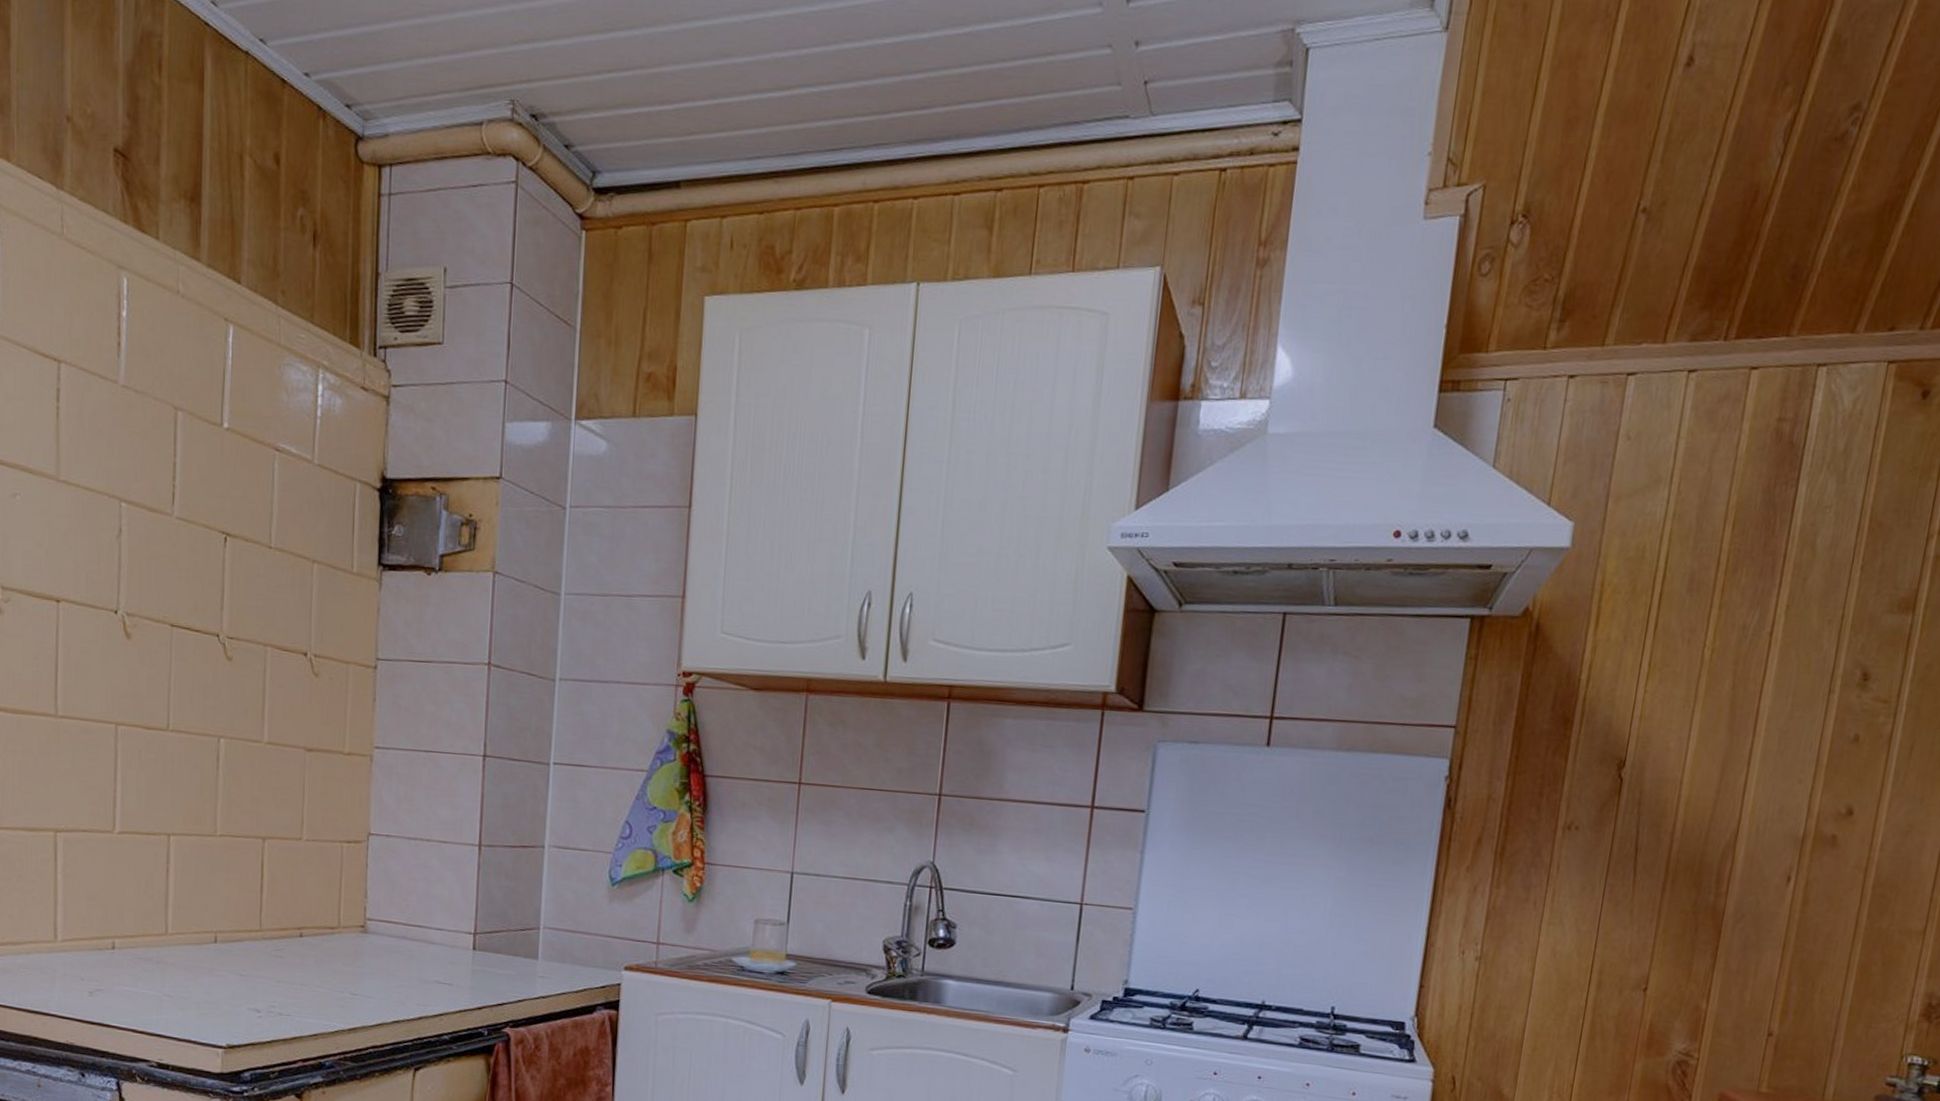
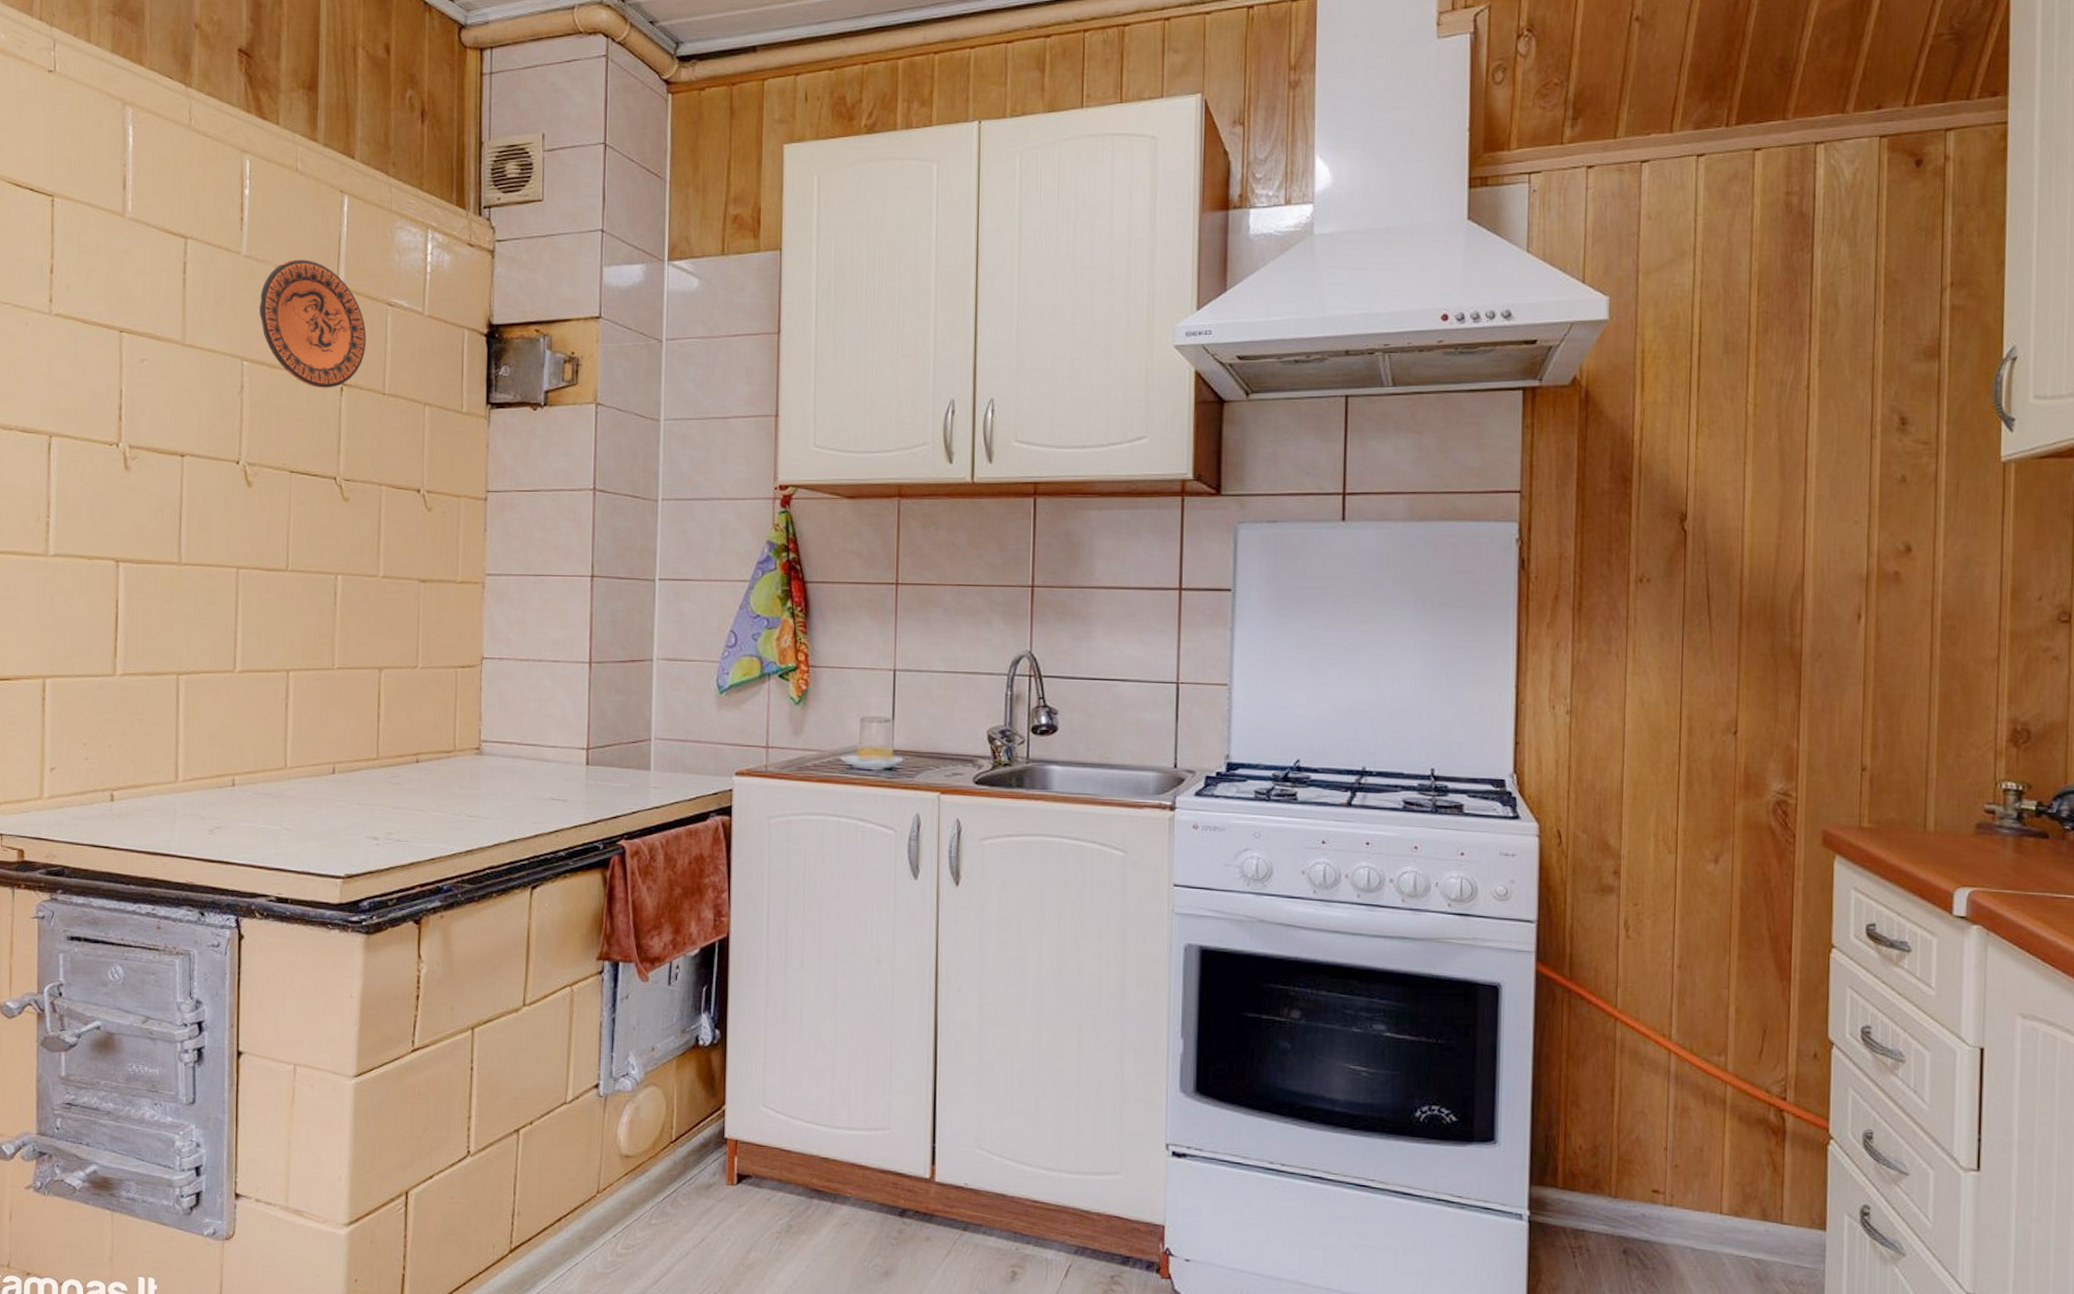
decorative plate: none [137,393,252,538] -> present [259,260,367,389]

